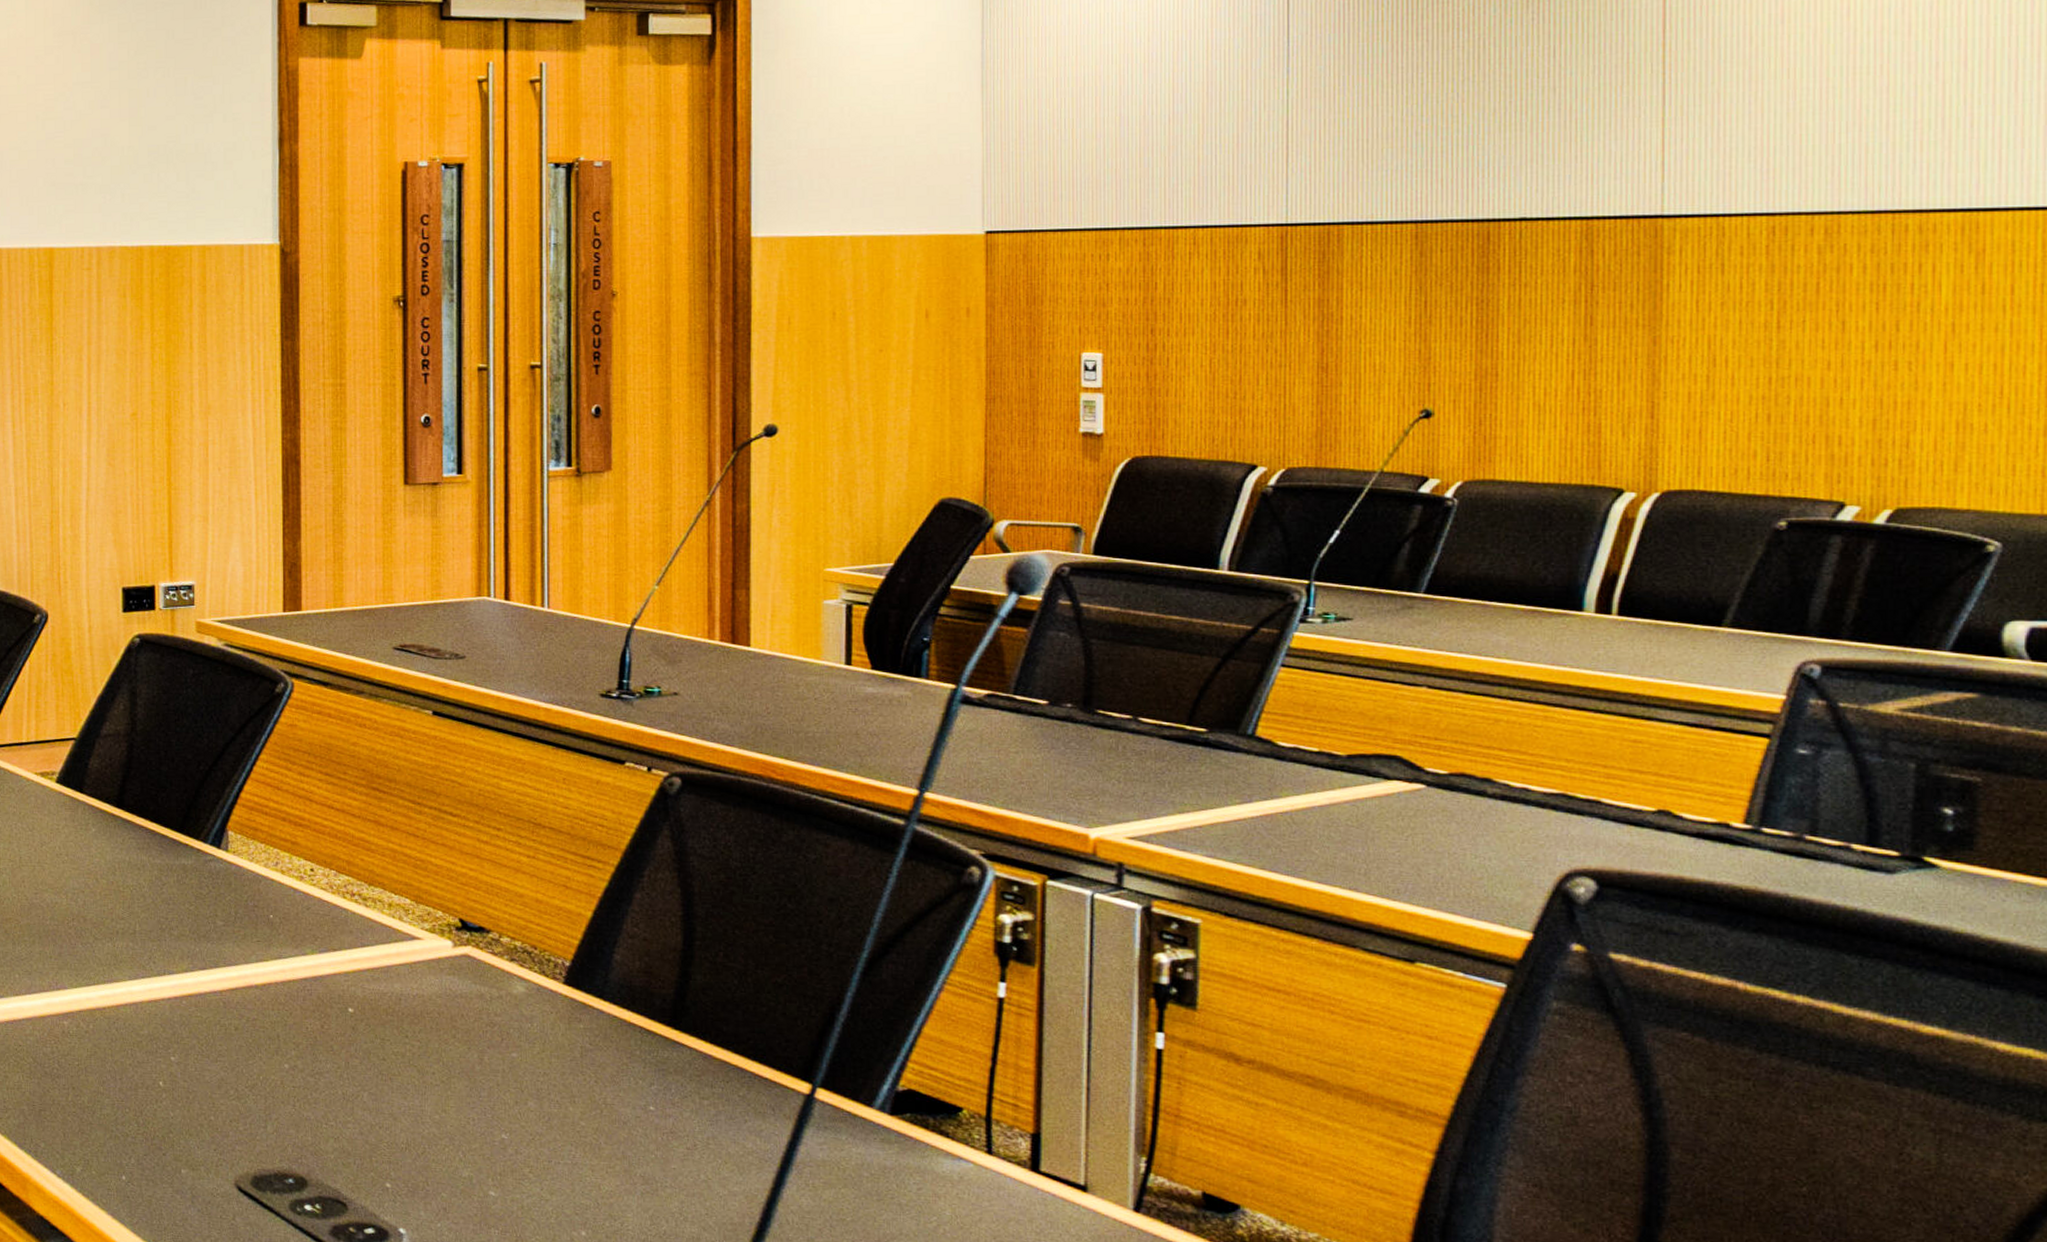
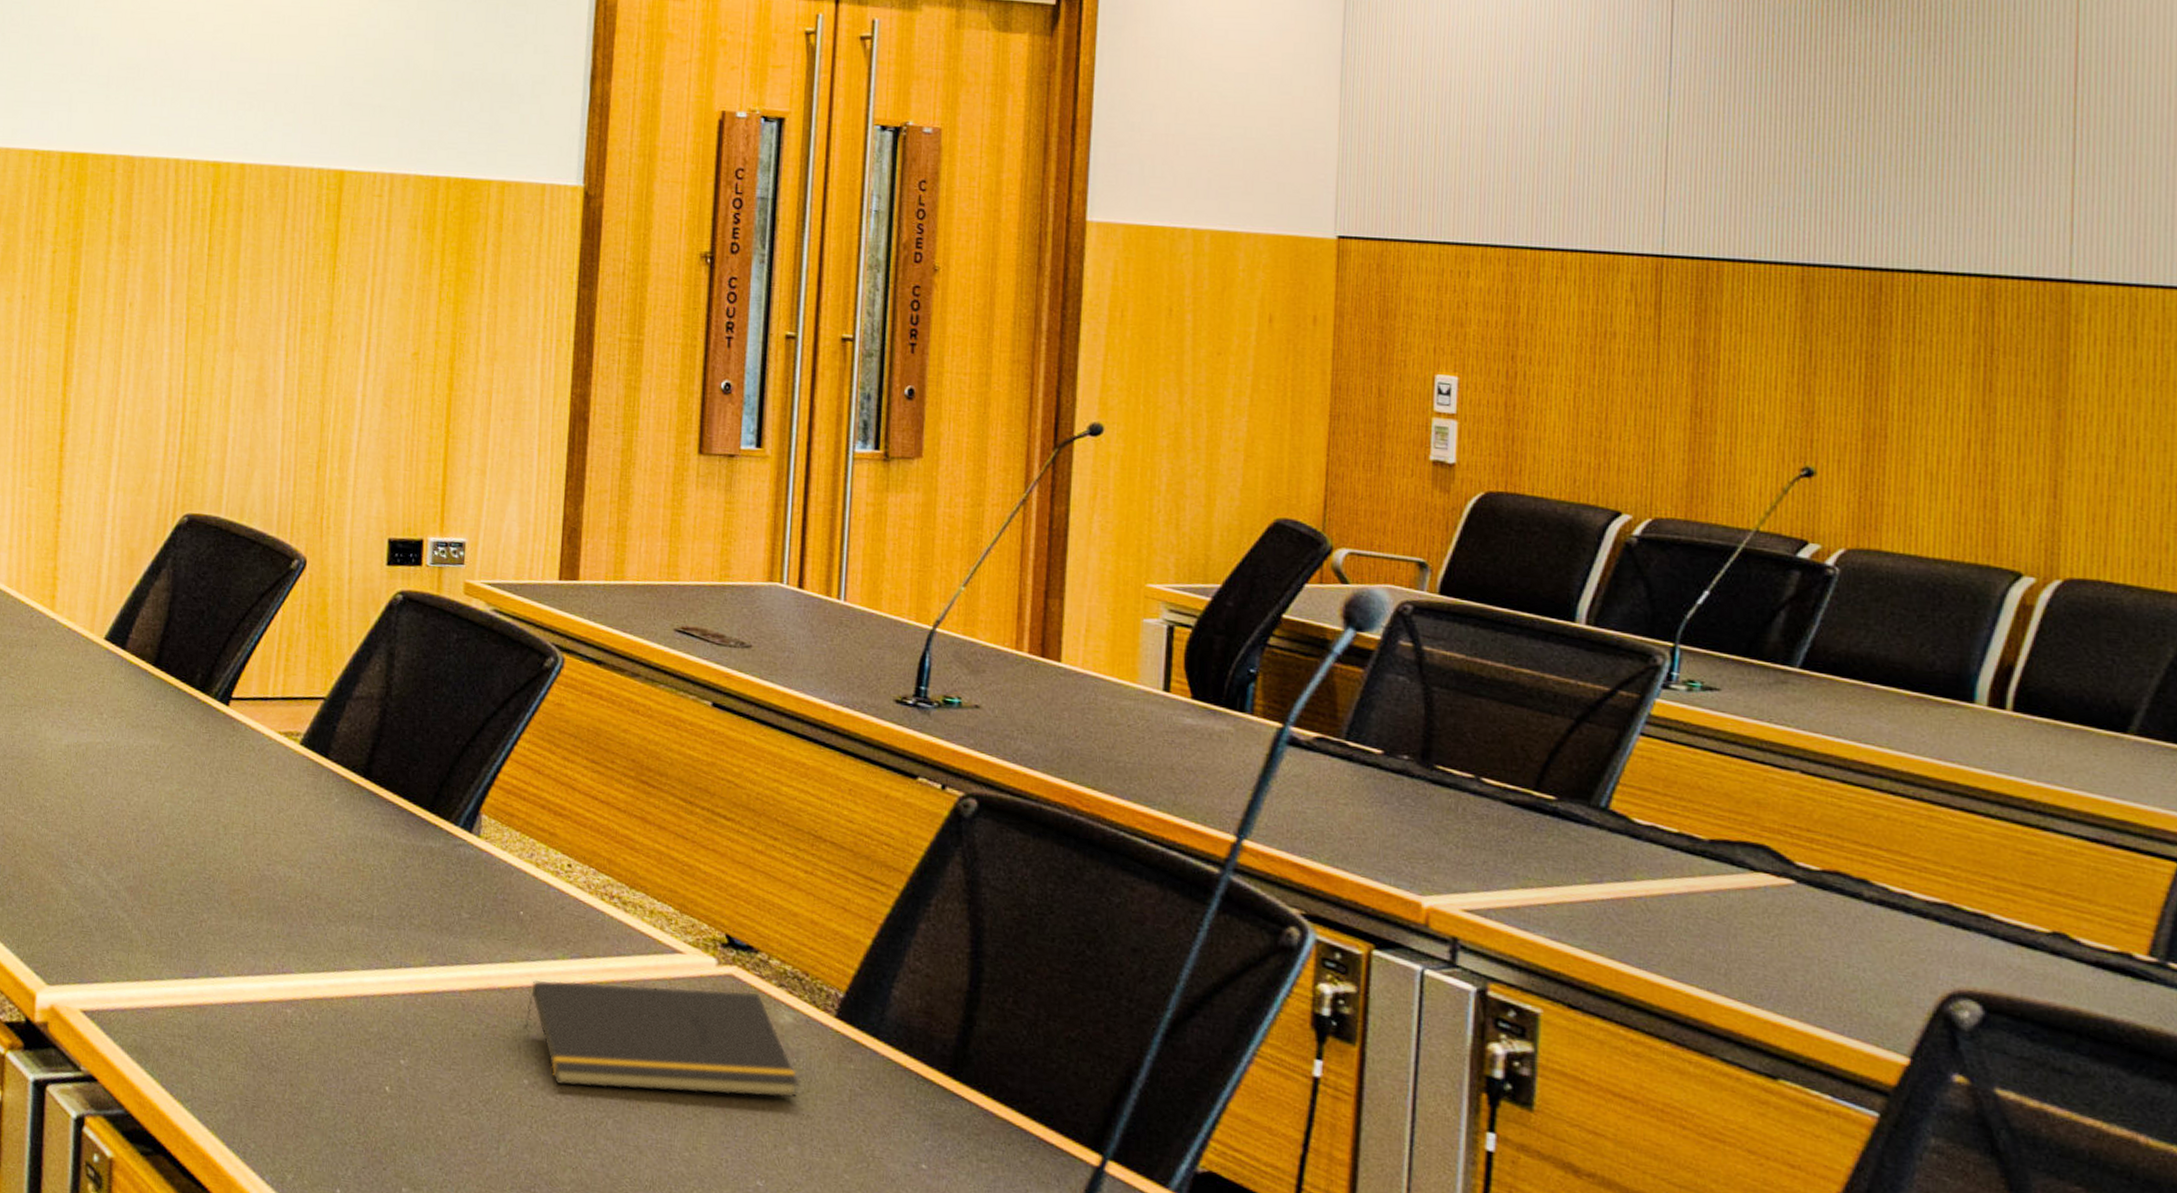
notepad: none [281,968,534,1066] -> present [524,980,799,1099]

